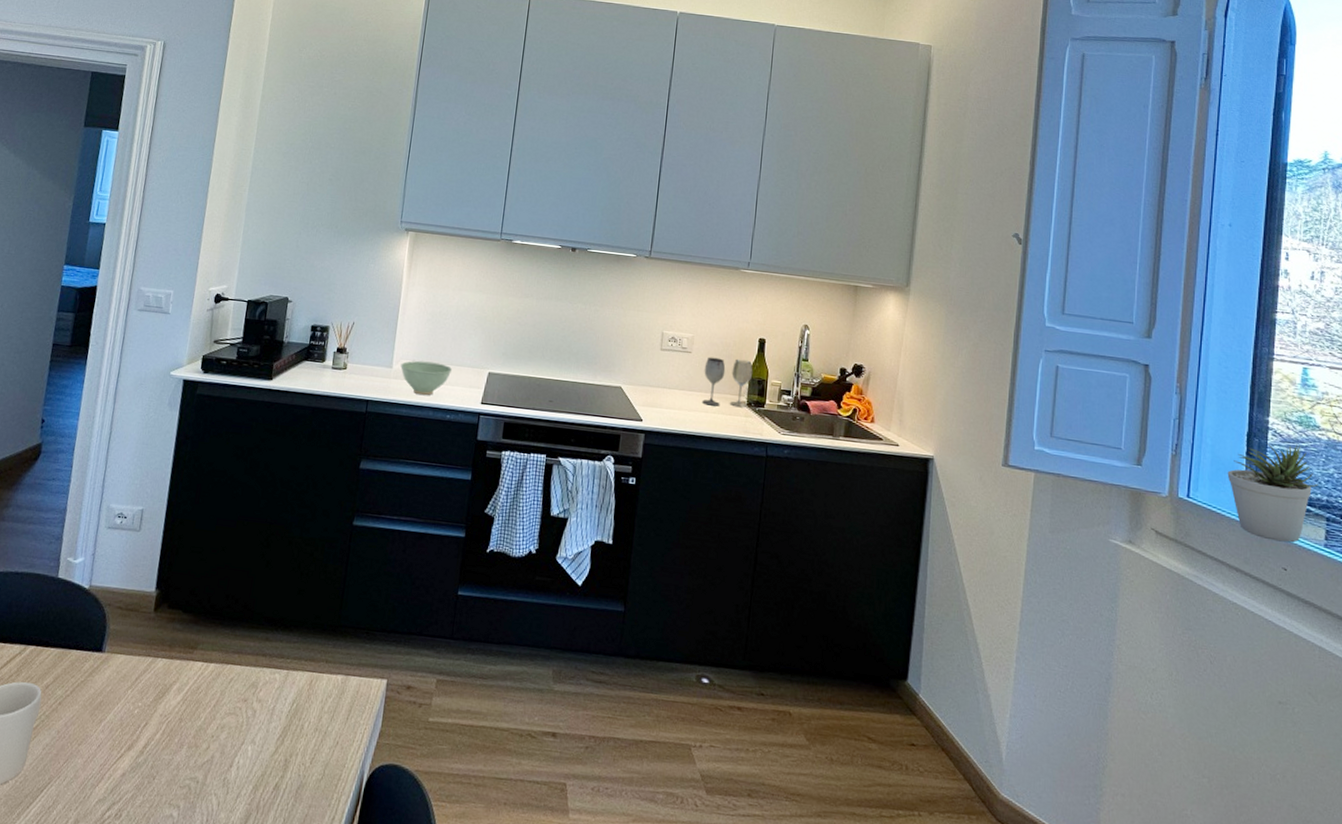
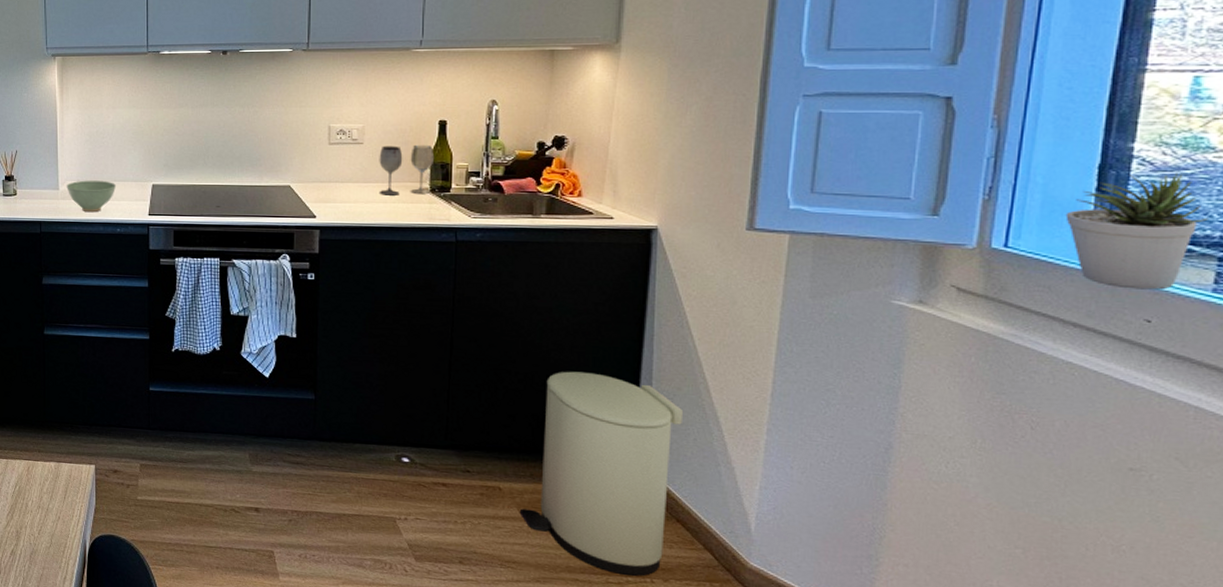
pedal bin: none [806,592,950,809] -> present [519,371,684,576]

